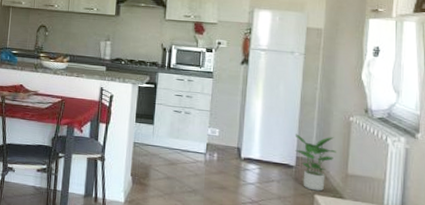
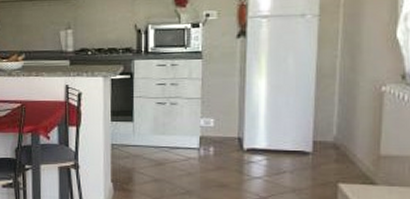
potted plant: present [295,134,336,192] -> none [311,113,364,179]

